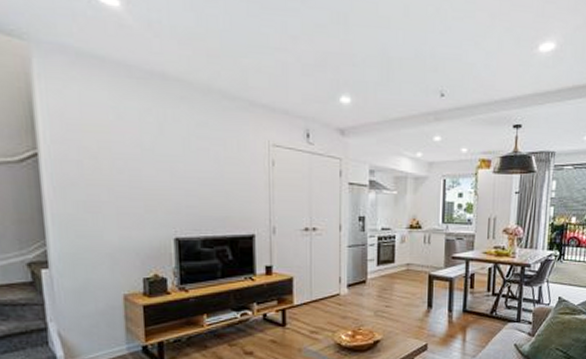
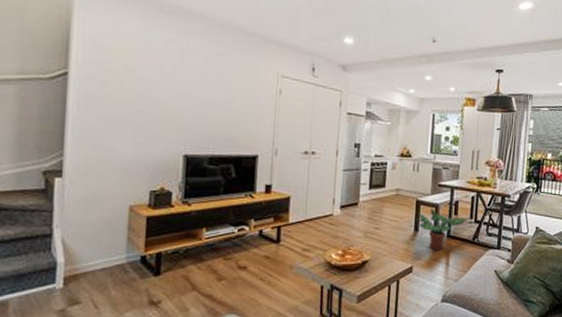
potted plant: none [428,283,484,325] -> present [415,209,467,249]

